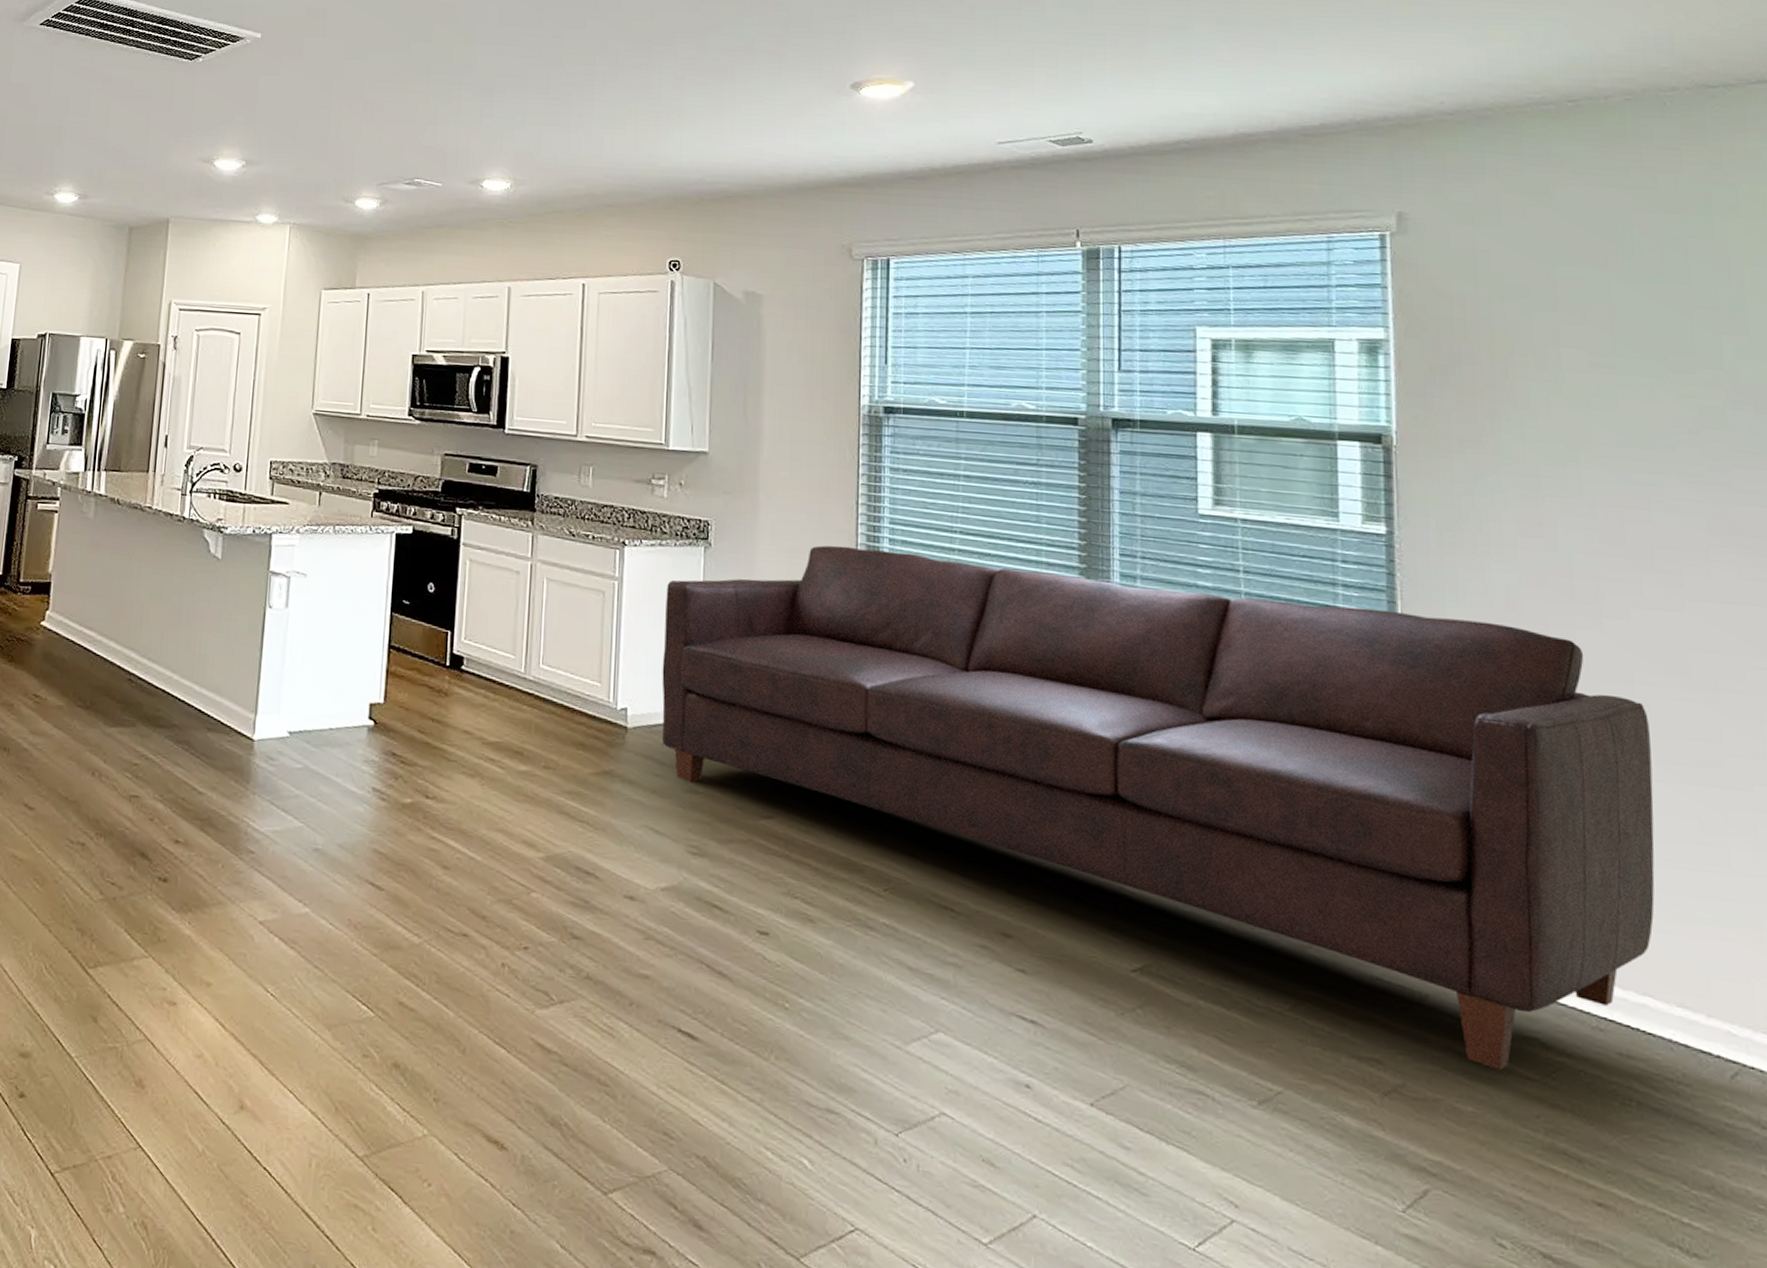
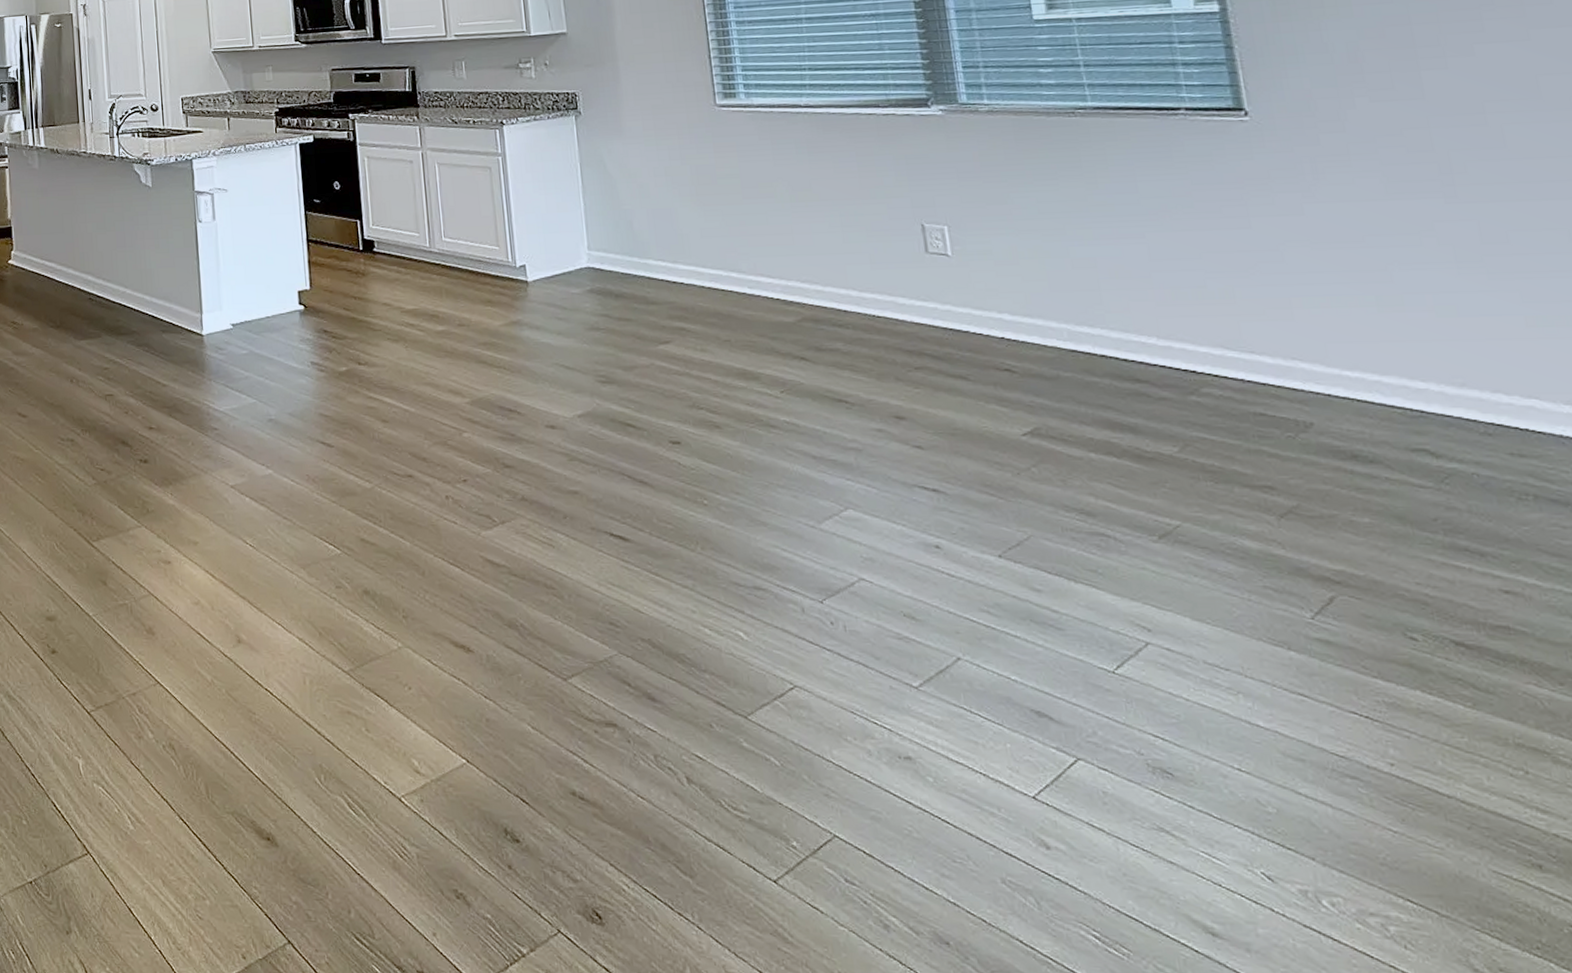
sofa: present [662,545,1655,1071] -> none [546,77,1532,482]

